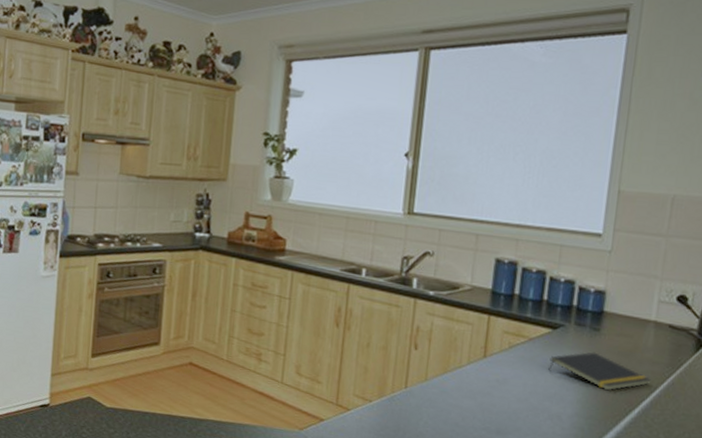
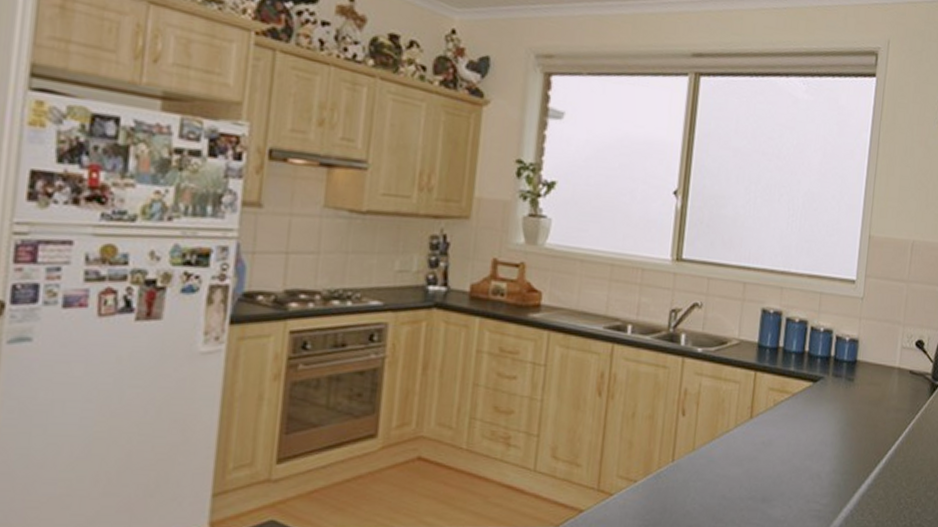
notepad: present [548,352,651,391] -> none [809,403,896,443]

